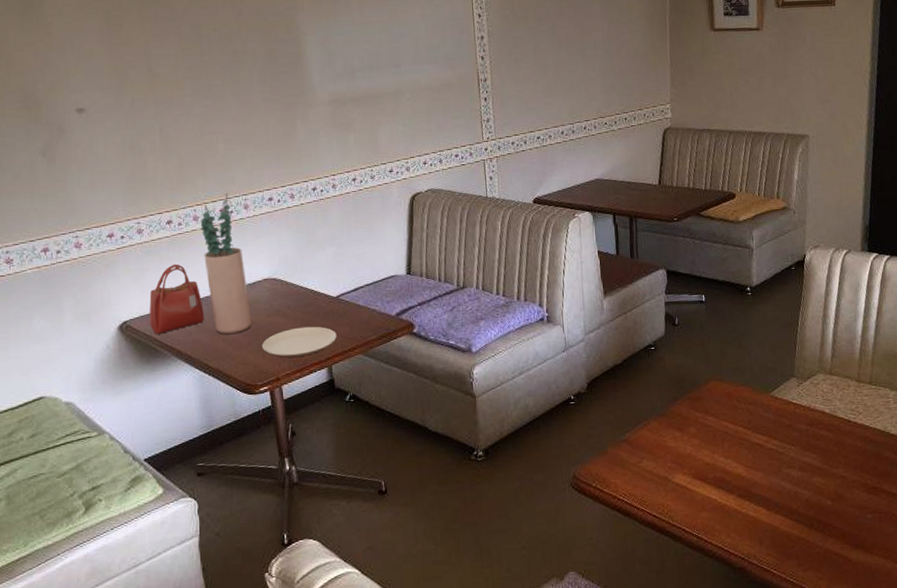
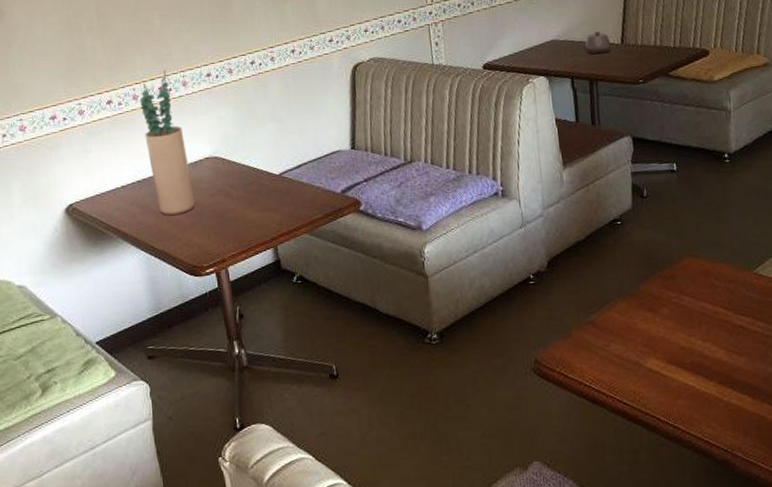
handbag: present [149,263,204,334] -> none [93,144,148,216]
plate: present [262,326,337,358] -> none [206,205,281,238]
sugar bowl: none [626,173,650,194] -> present [584,31,612,55]

